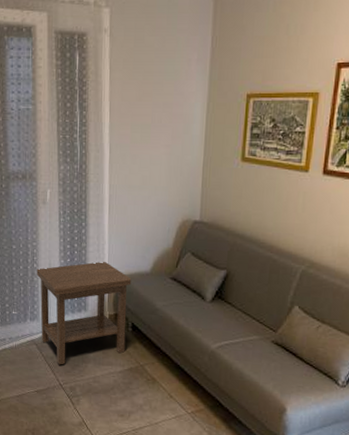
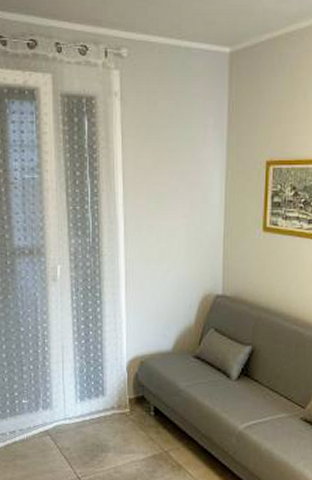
side table: present [36,262,132,365] -> none [48,342,152,456]

